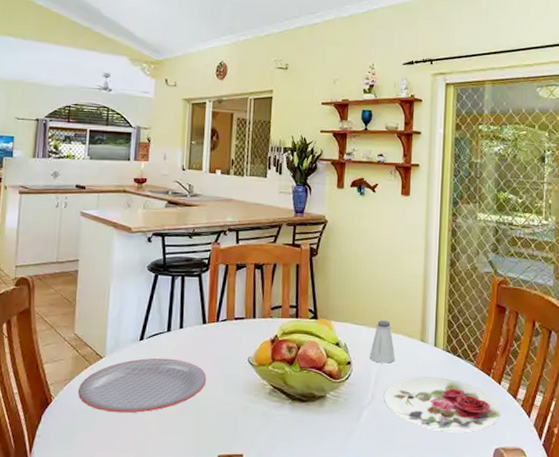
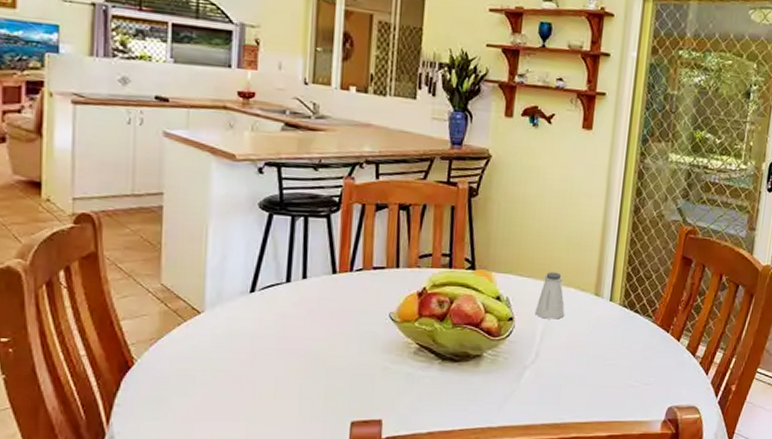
plate: present [77,357,207,413] -> none [168,313,338,377]
plate: present [384,376,501,433] -> none [549,333,678,392]

